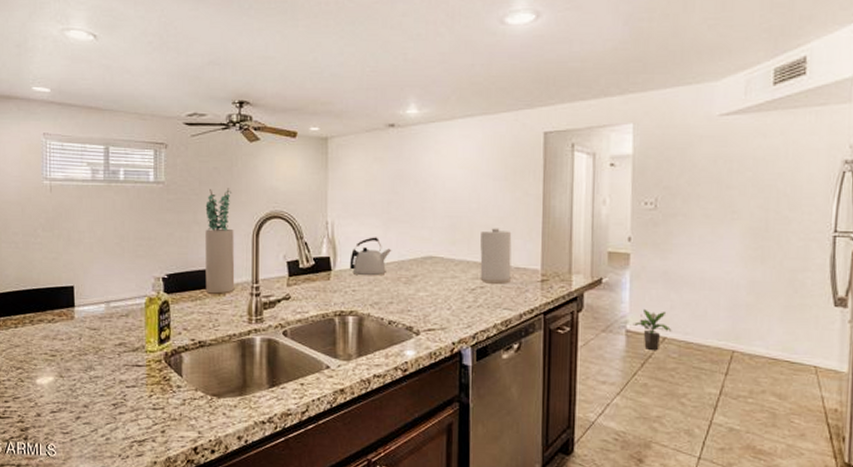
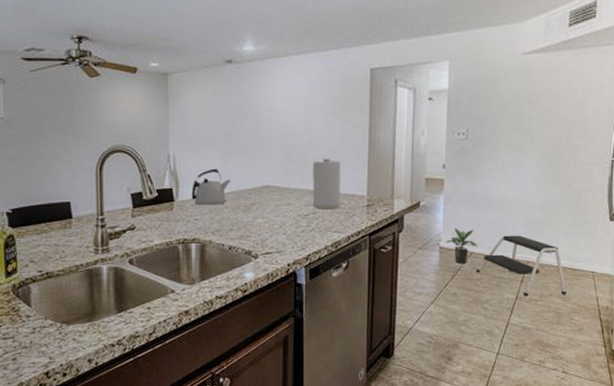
vase: present [205,188,235,295] -> none [47,123,80,228]
step stool: none [669,319,783,393] -> present [475,235,567,297]

